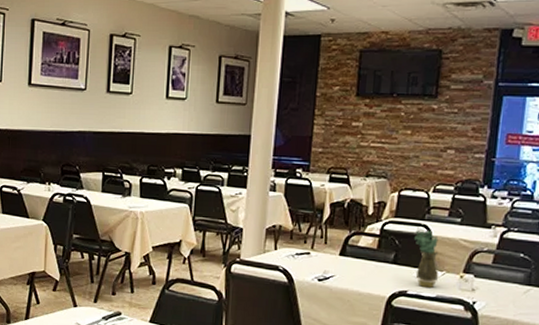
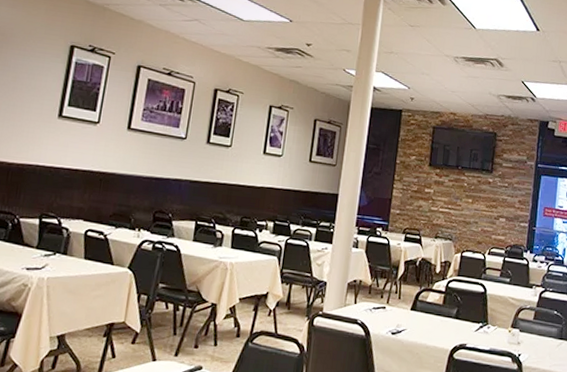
vase: present [415,226,439,288] -> none [473,285,492,341]

